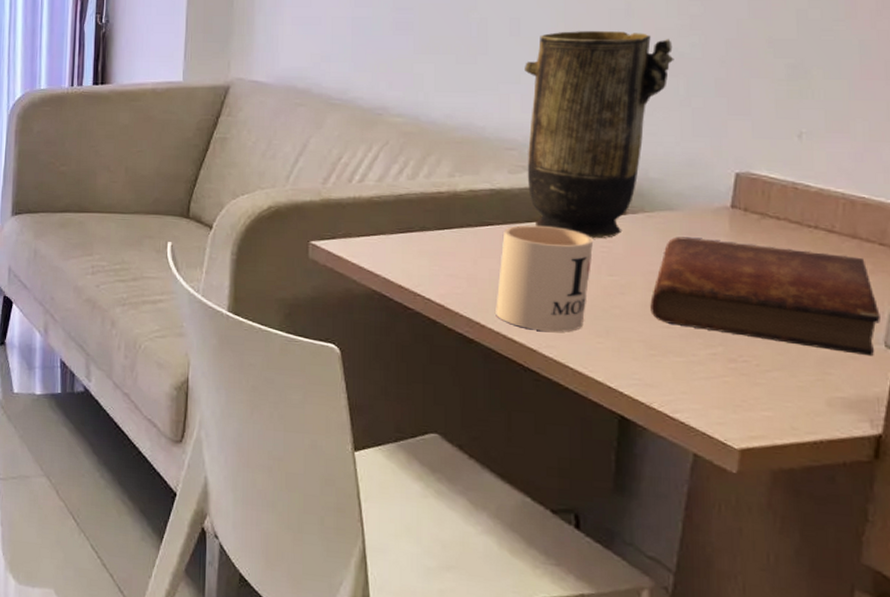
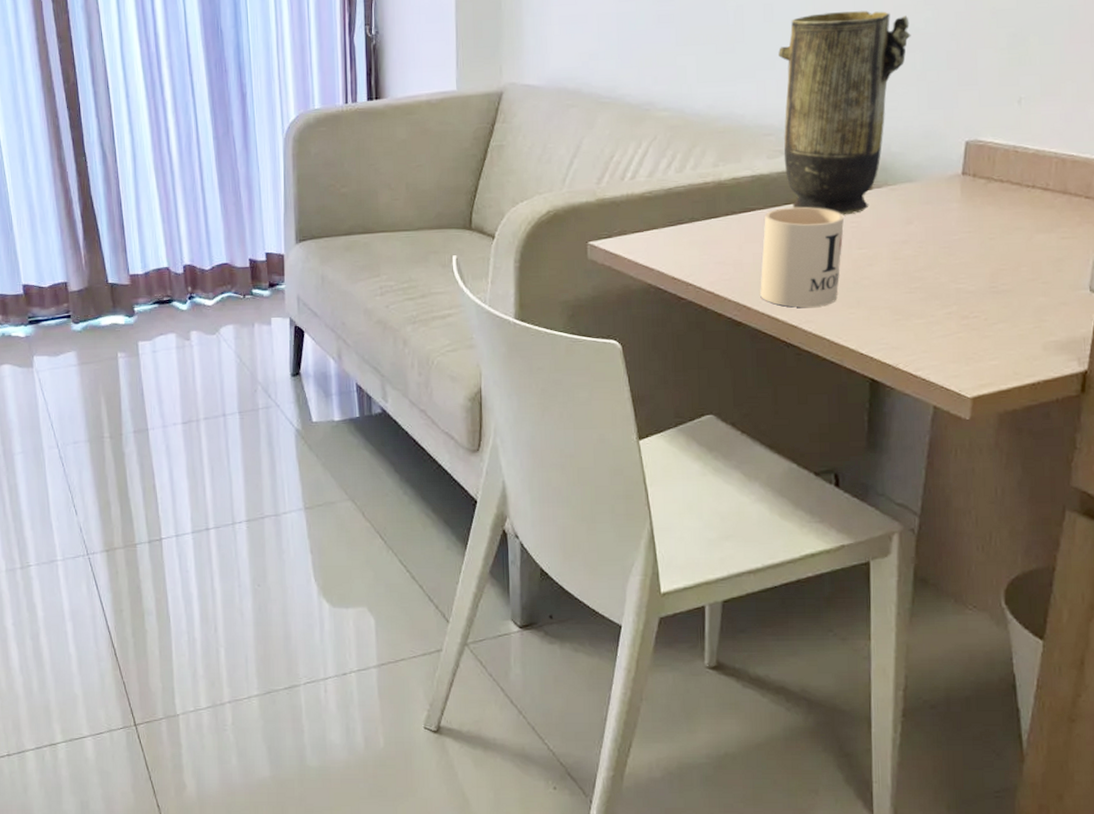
bible: present [650,237,880,357] -> none [895,206,1086,301]

